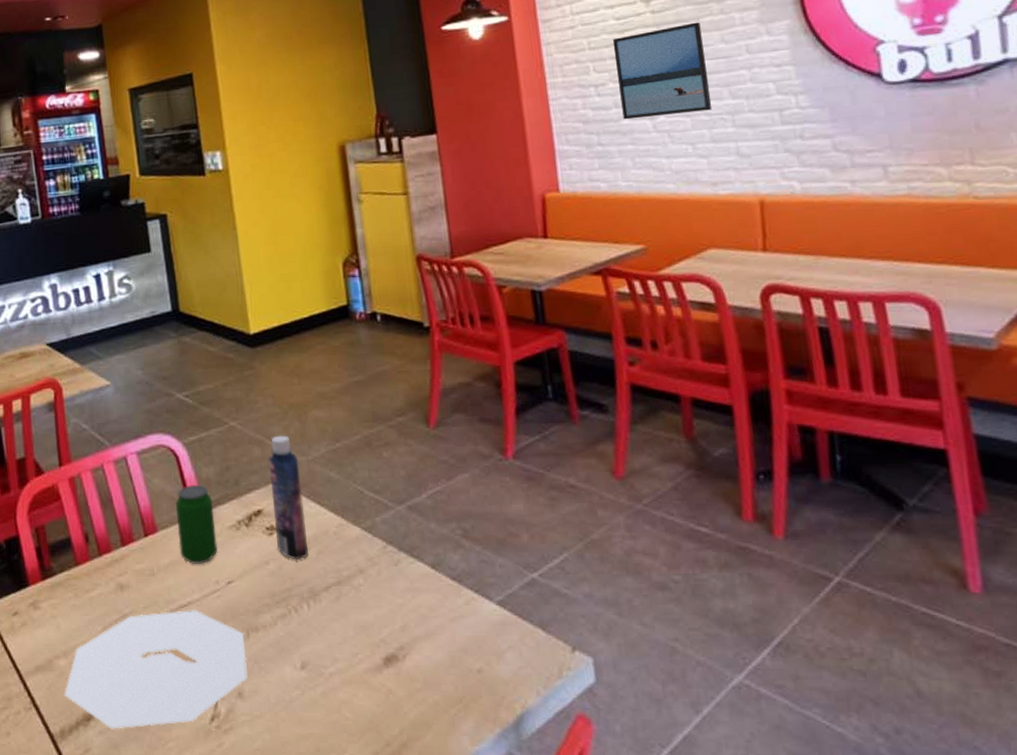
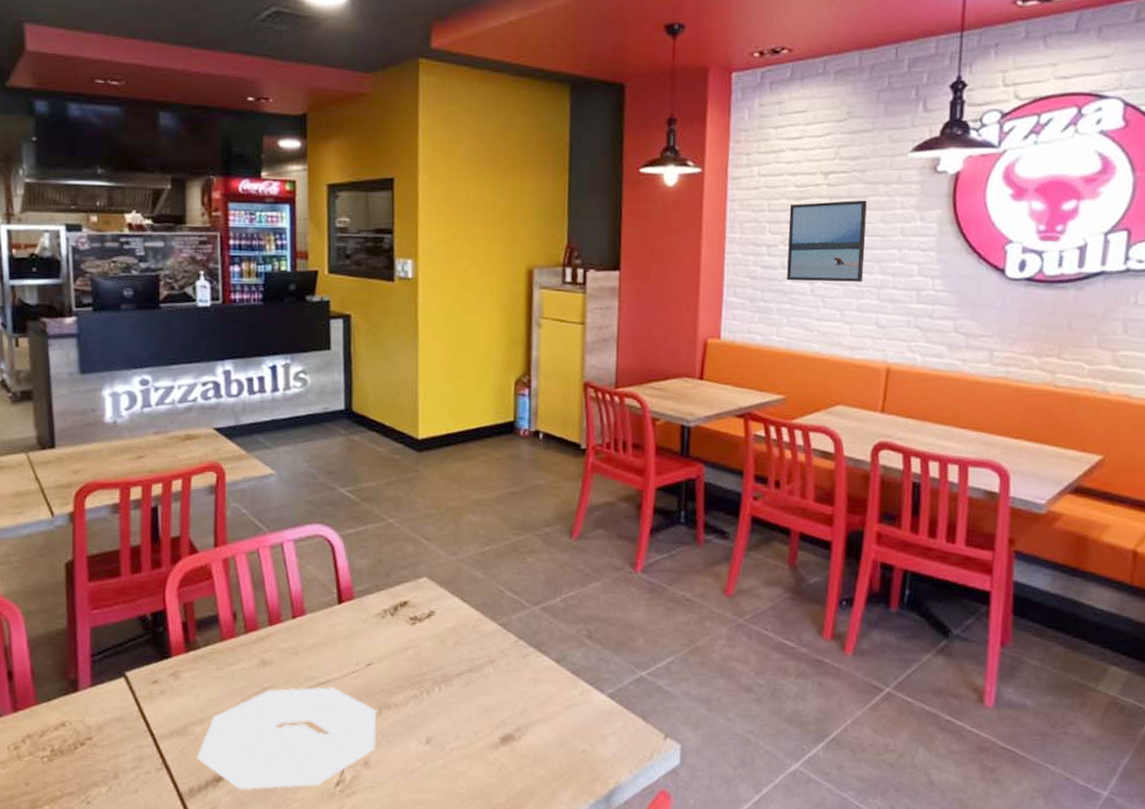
beverage can: present [176,485,218,565] -> none [324,574,363,648]
bottle: present [268,435,308,560] -> none [418,535,448,649]

